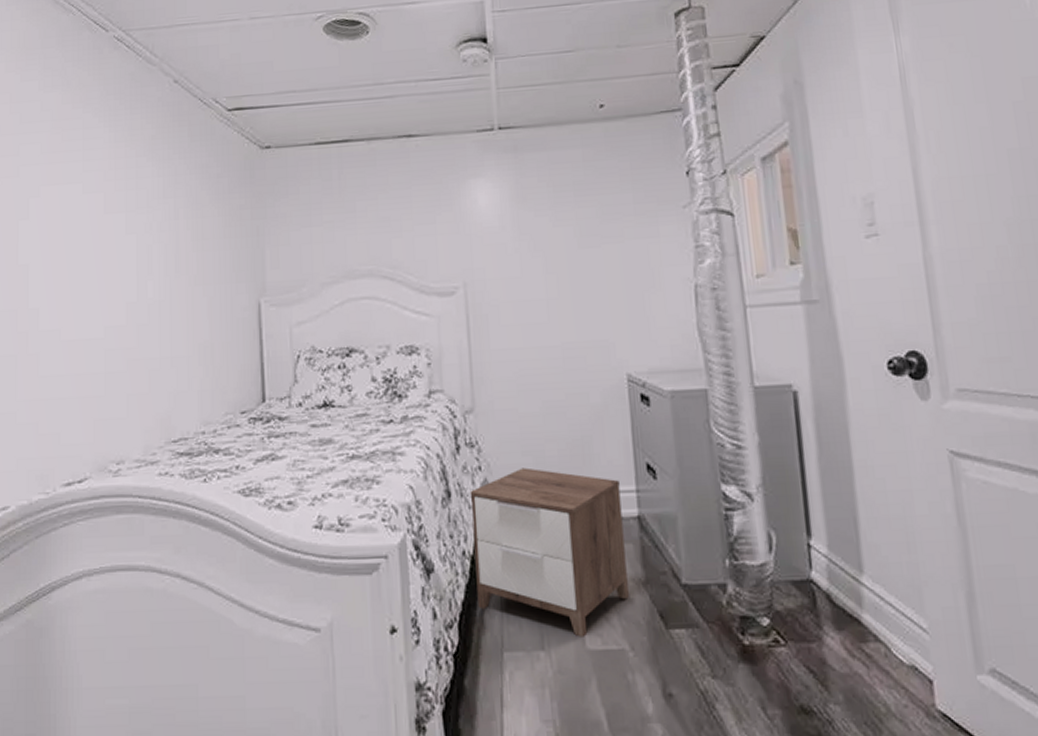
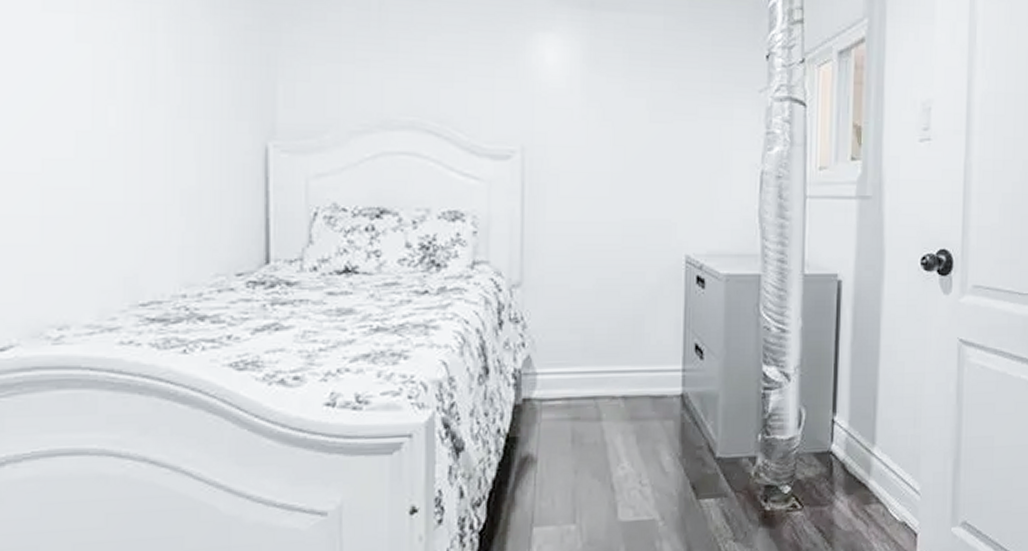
nightstand: present [470,467,629,637] -> none [510,345,667,510]

